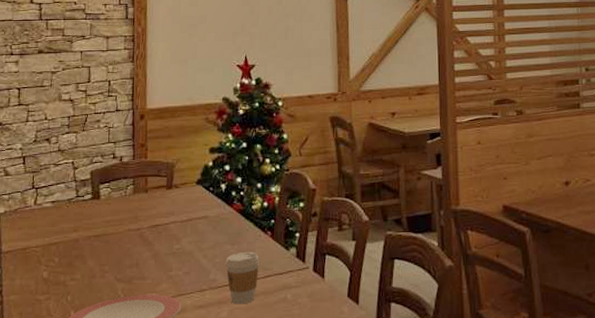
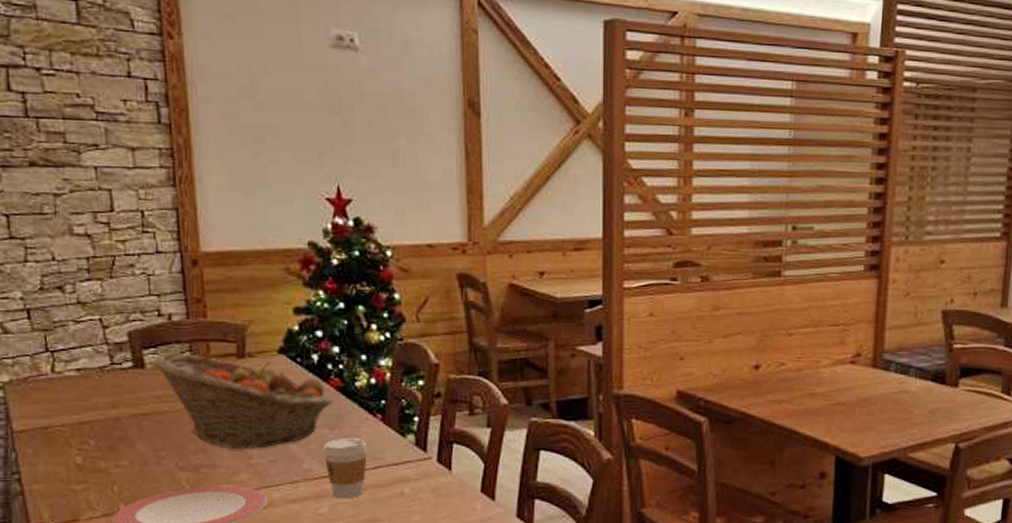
fruit basket: none [106,187,236,264] -> present [152,353,334,450]

